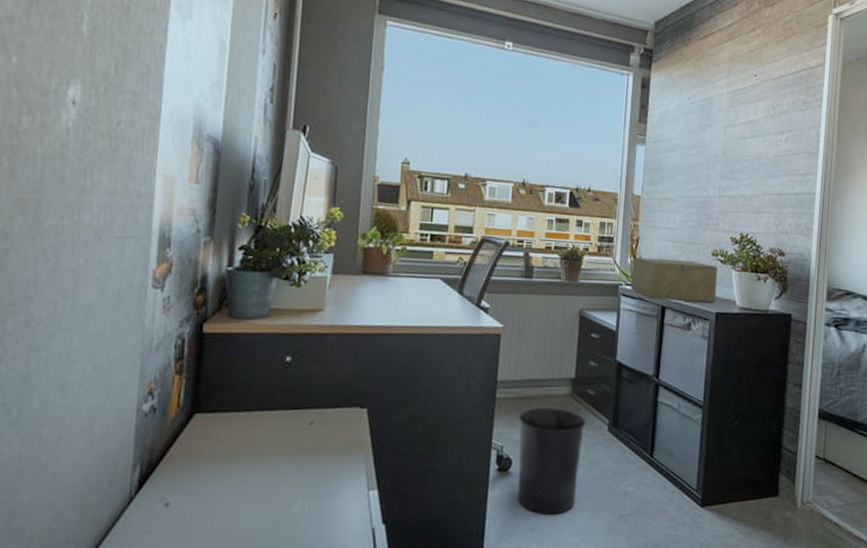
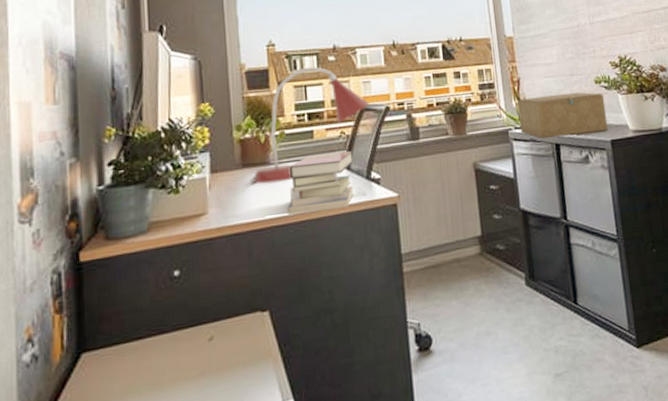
desk lamp: none [368,190,491,294] -> present [251,66,370,184]
books: none [397,274,467,329] -> present [287,151,353,215]
waste bin: present [517,407,586,515] -> none [430,271,506,390]

